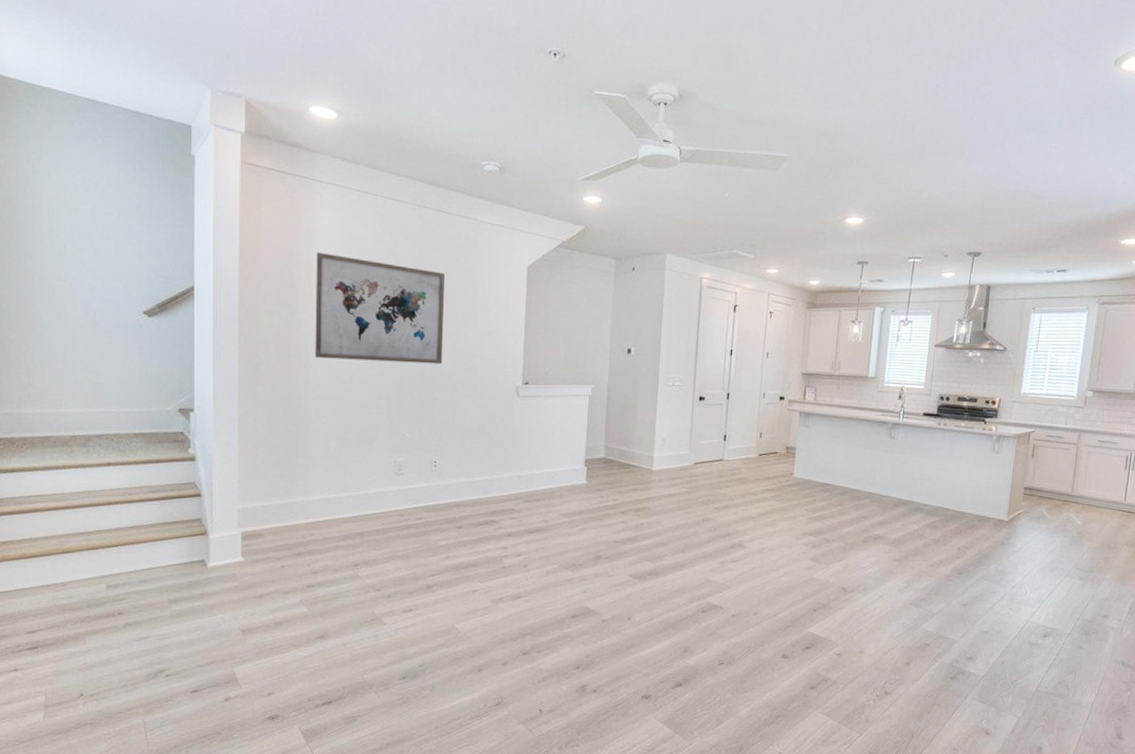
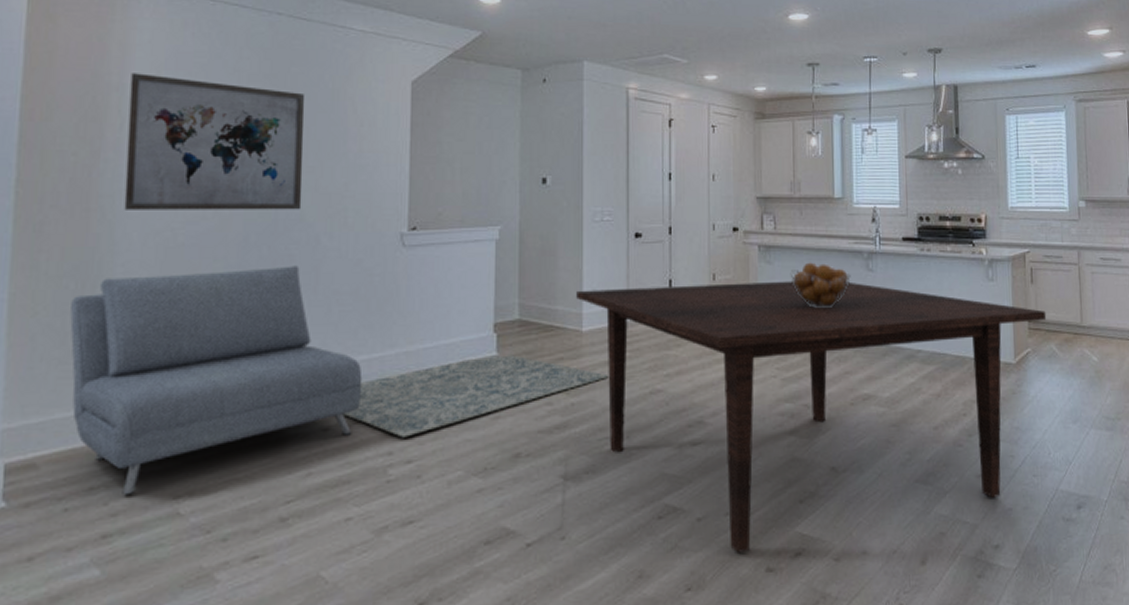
sofa: none [280,406,486,561] -> present [70,266,363,496]
rug: none [471,484,672,538] -> present [342,355,609,438]
table: none [649,438,1042,643] -> present [576,281,1047,553]
fruit basket: none [824,428,875,466] -> present [790,262,851,308]

